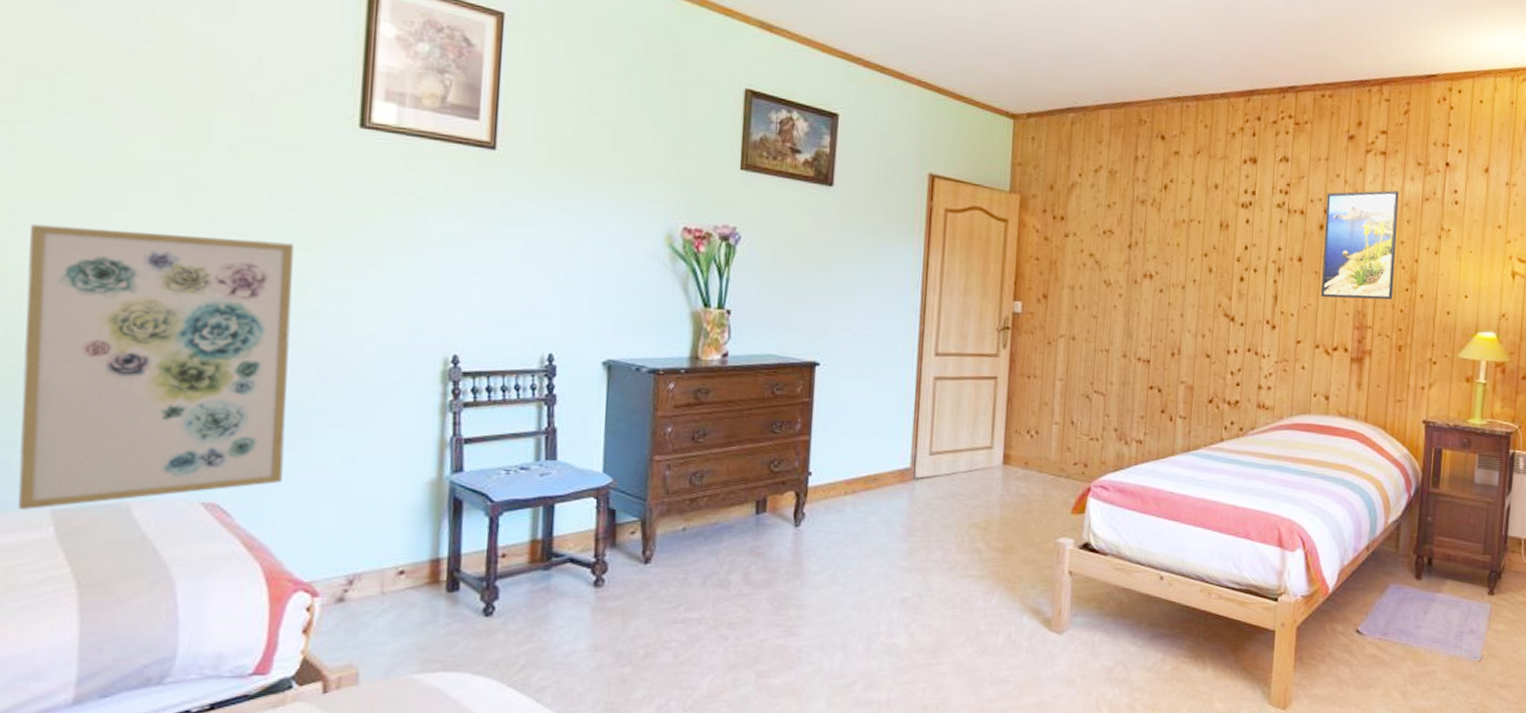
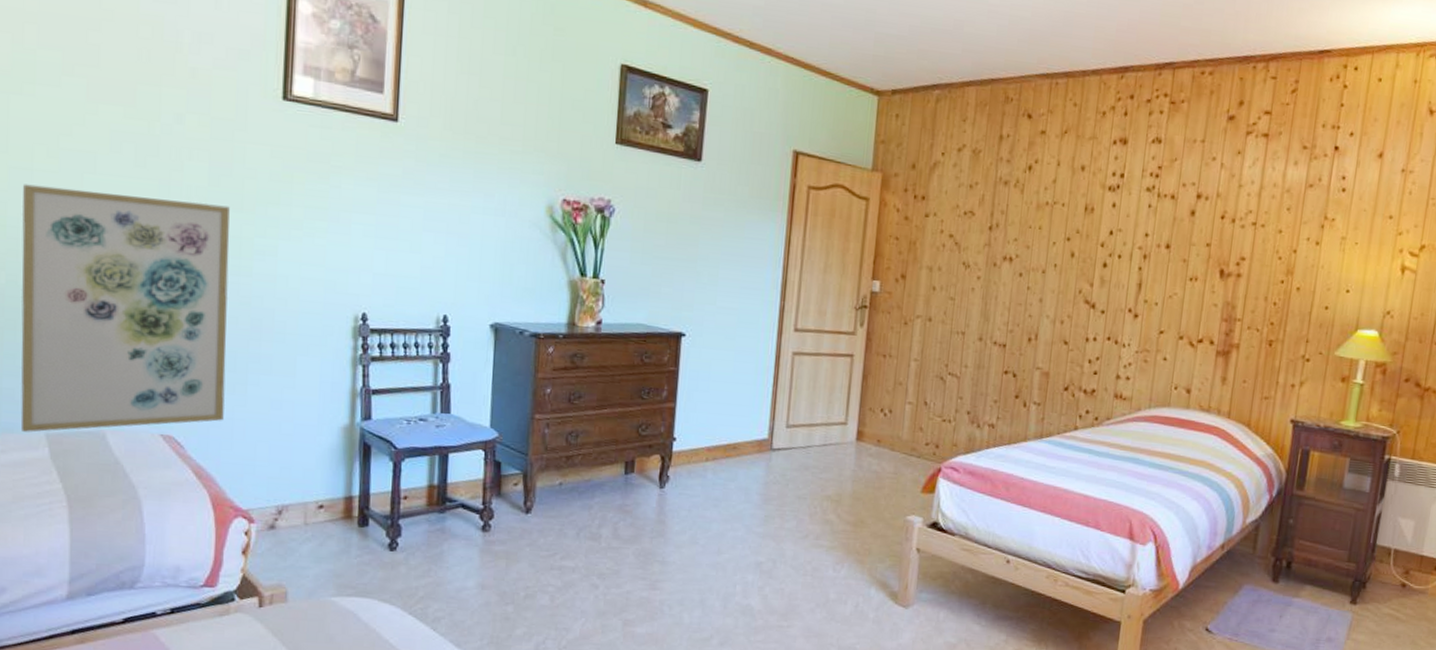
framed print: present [1321,190,1399,300] -> none [1188,175,1281,292]

